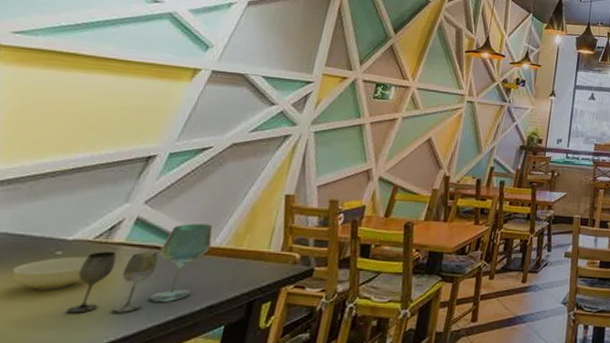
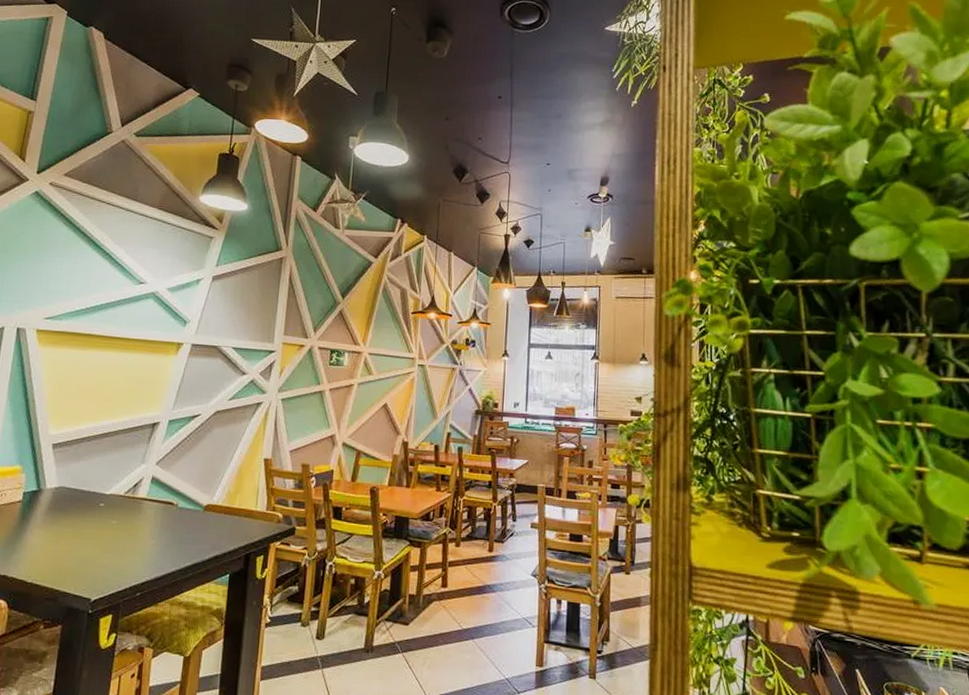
bowl: present [12,256,89,290] -> none [73,508,123,535]
wineglass: present [66,252,159,314] -> none [114,505,173,558]
wine glass: present [149,223,213,302] -> none [170,483,210,550]

